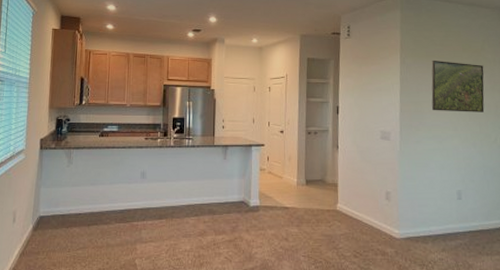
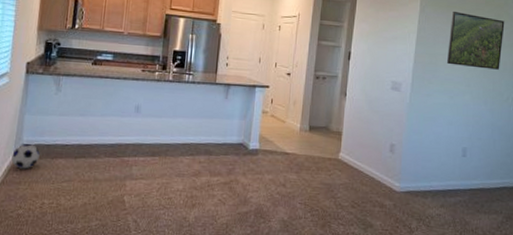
soccer ball: none [30,215,56,239] -> present [11,144,40,169]

